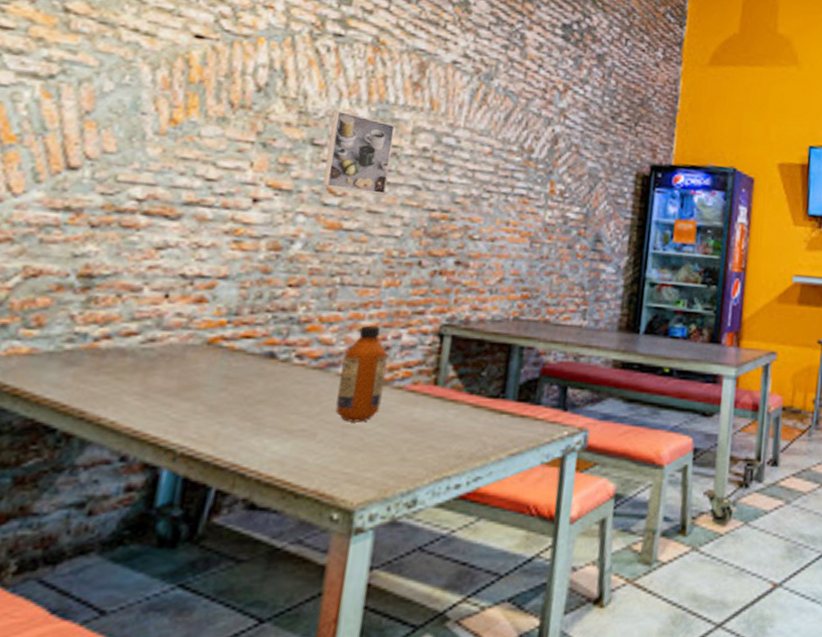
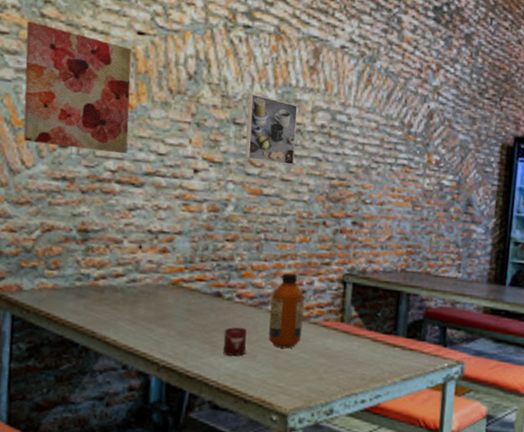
wall art: none [14,16,184,179] -> present [23,21,131,154]
cup: none [271,397,307,437] -> present [223,327,247,357]

